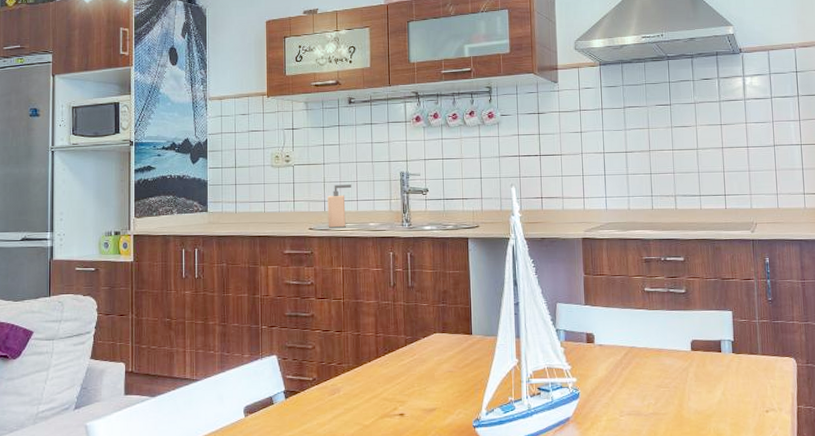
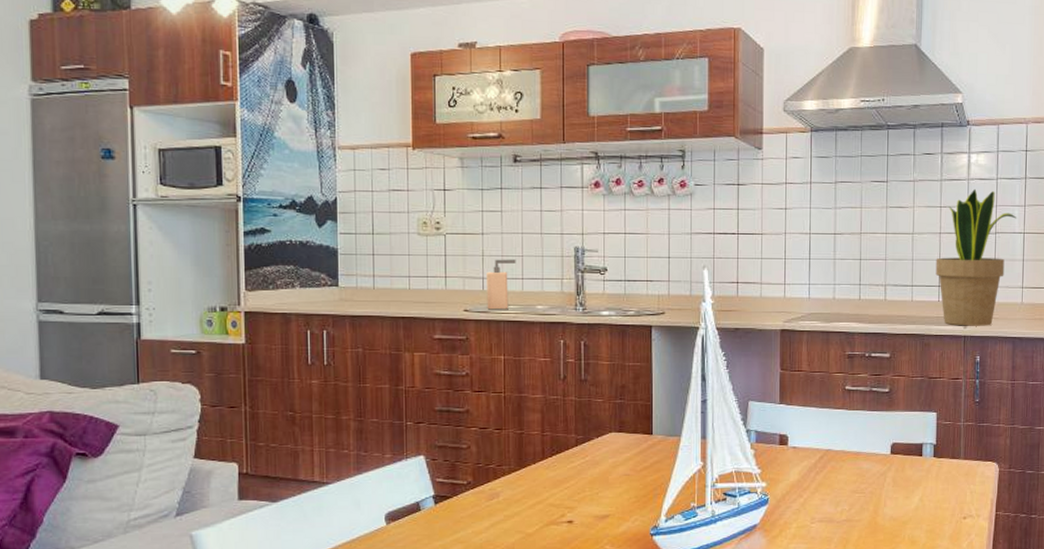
potted plant: none [720,107,793,231] -> present [935,188,1017,326]

